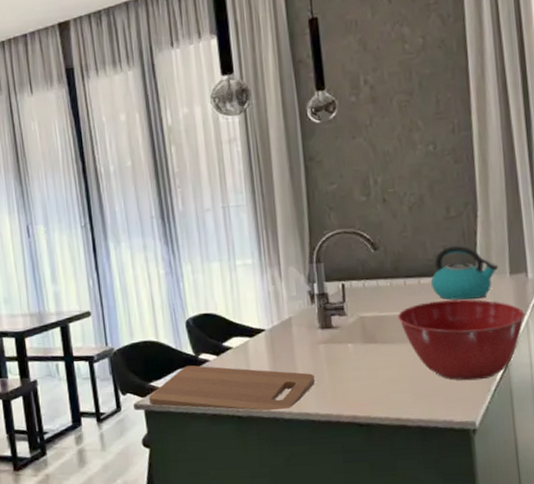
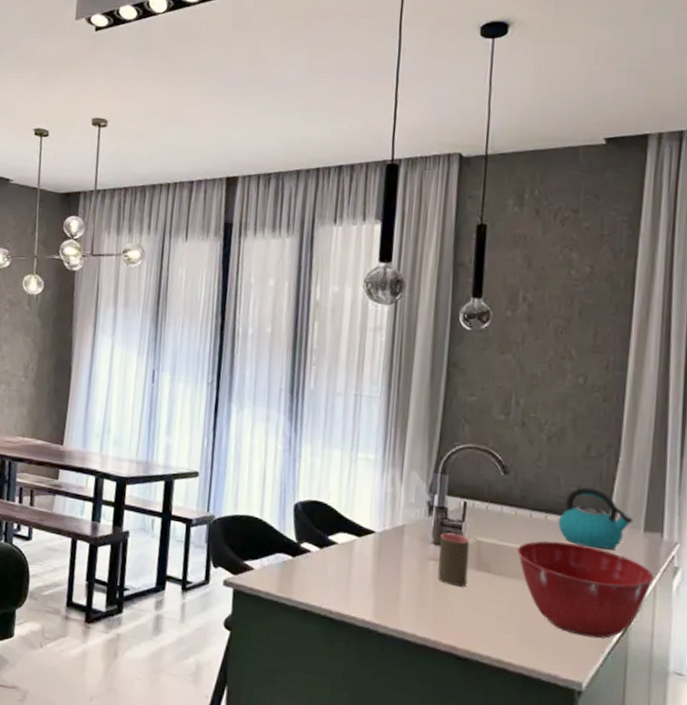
cutting board: present [149,365,315,411] -> none [240,552,418,622]
cup: none [325,314,358,362] -> present [437,532,470,587]

